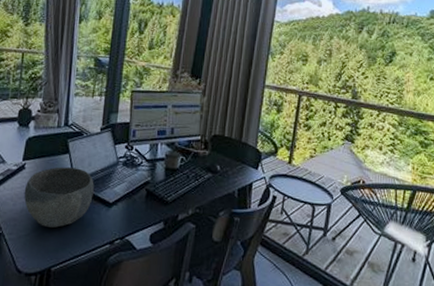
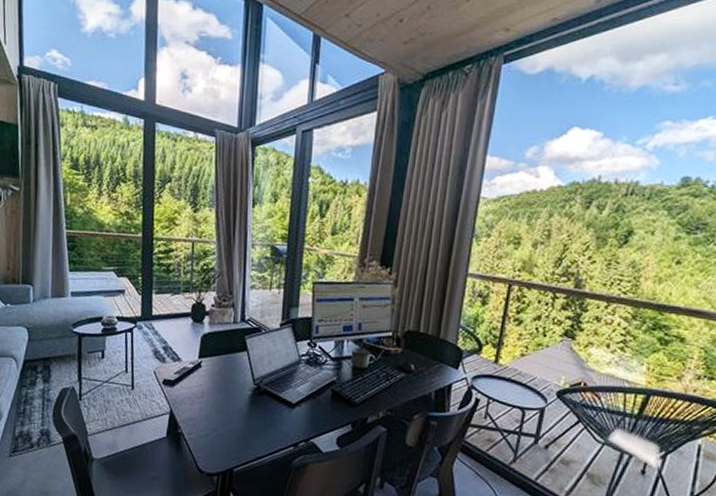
bowl: present [24,167,94,228] -> none [201,365,275,428]

